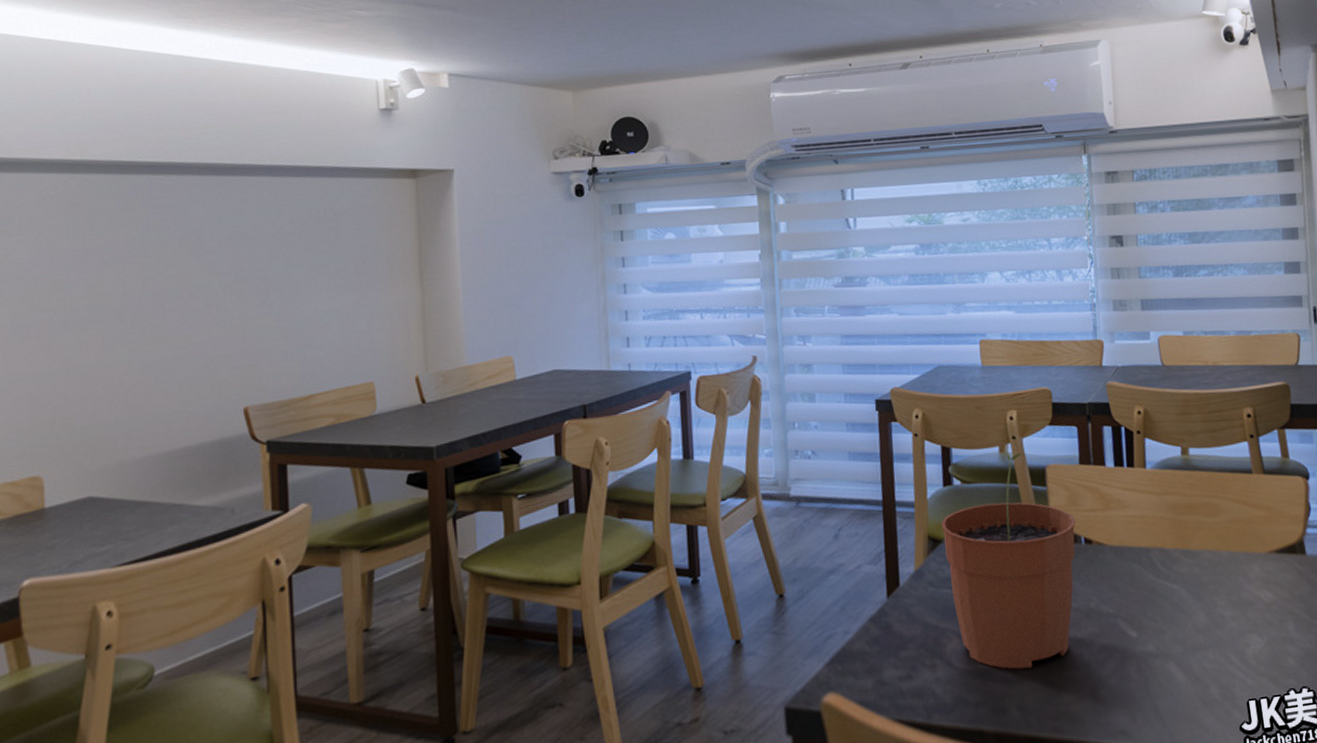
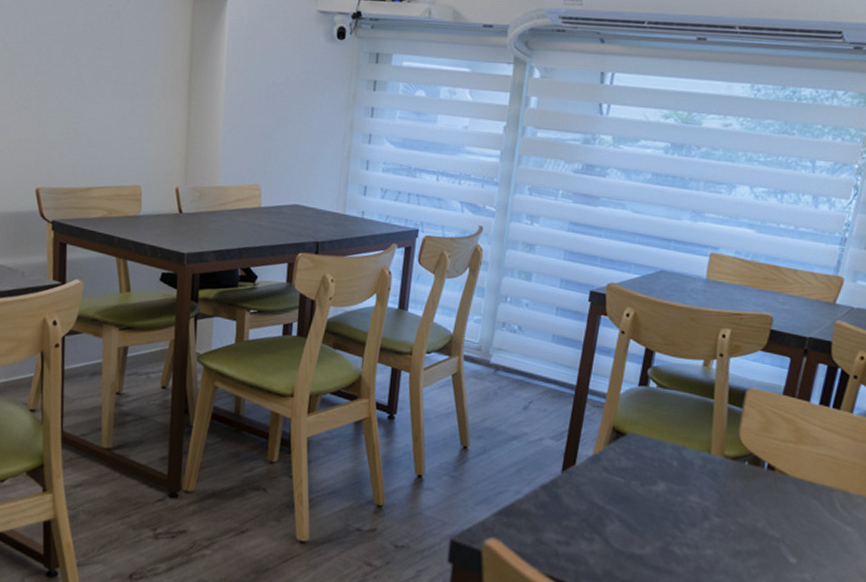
plant pot: present [941,453,1076,670] -> none [623,368,764,564]

